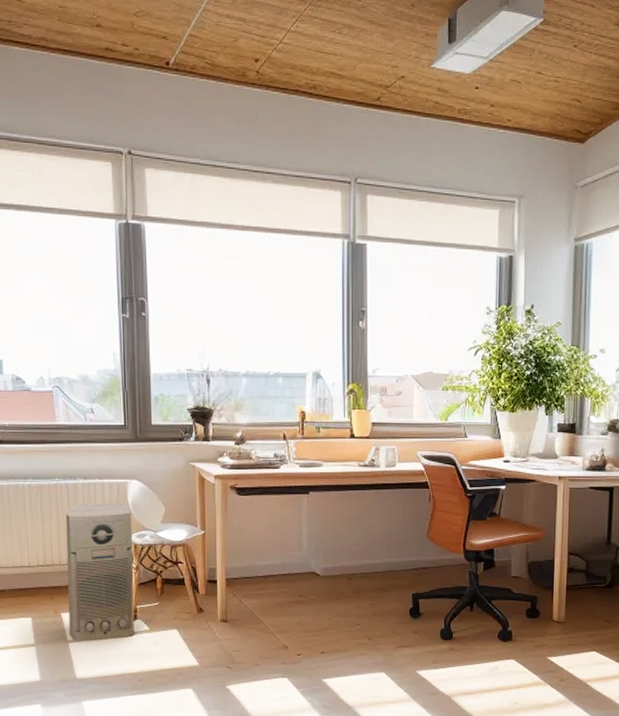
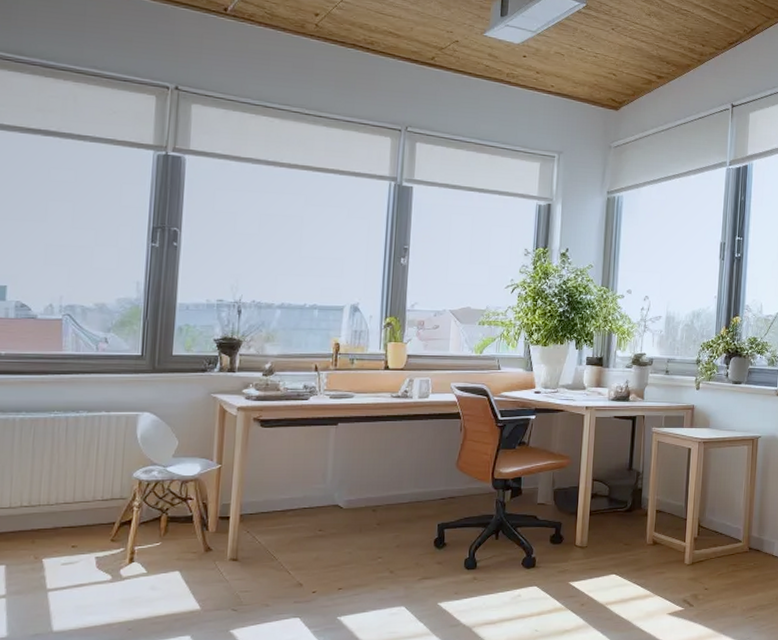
air purifier: present [65,502,135,641] -> none [50,436,140,589]

